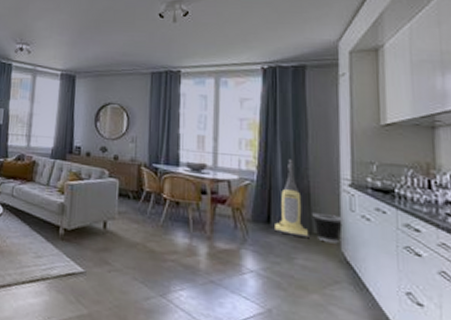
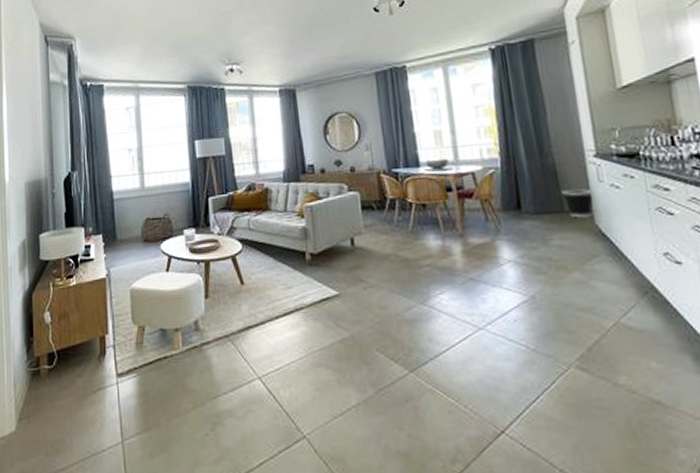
vacuum cleaner: present [273,158,309,239] -> none [524,139,562,218]

